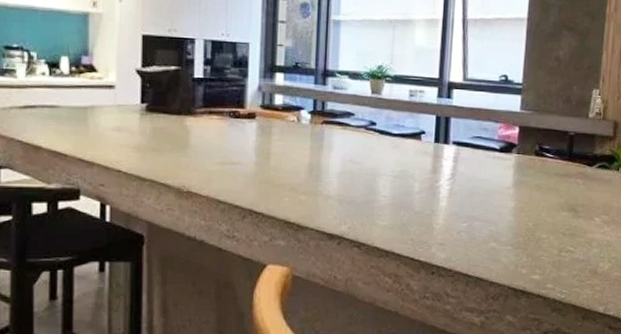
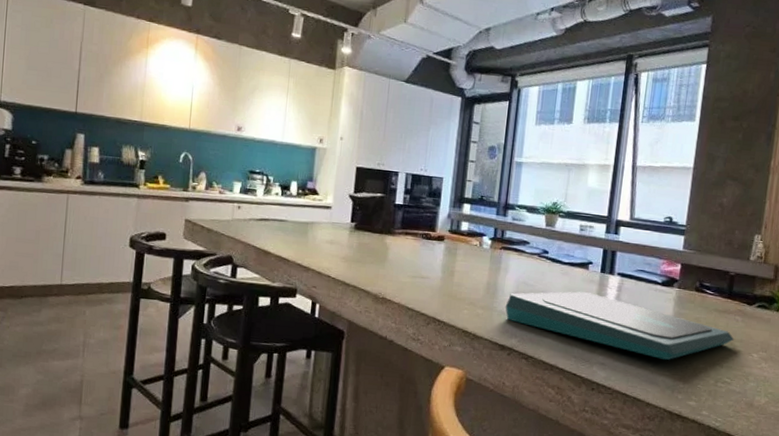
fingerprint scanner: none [331,166,577,233] -> present [505,291,735,360]

